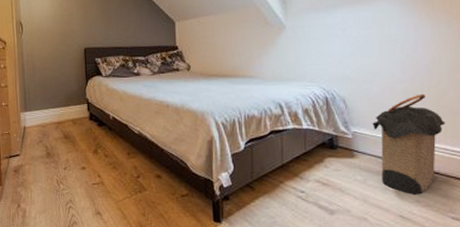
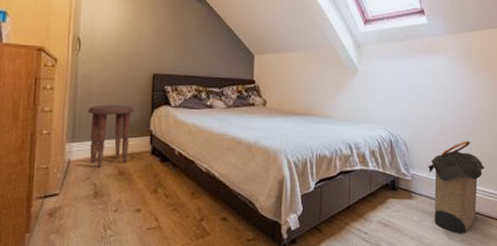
side table: none [34,78,71,132] -> present [87,105,134,167]

